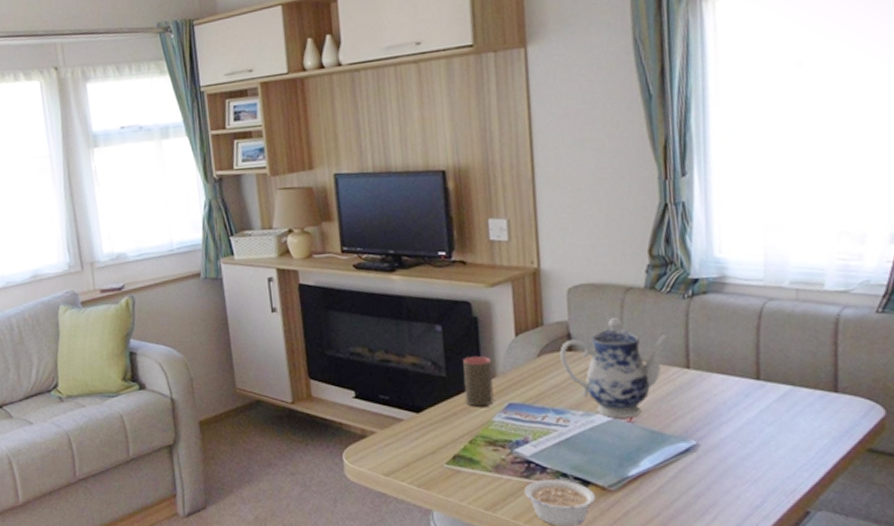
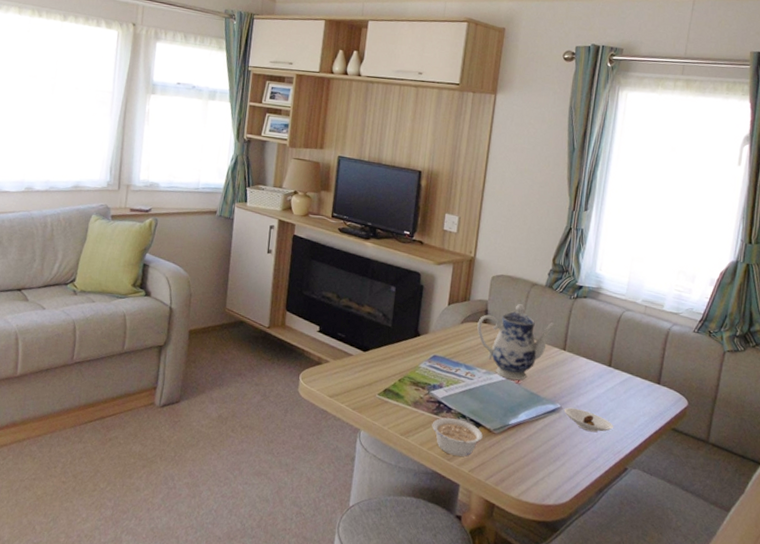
cup: present [463,355,494,407] -> none [402,315,427,355]
saucer: none [702,442,780,471] -> present [563,407,614,433]

